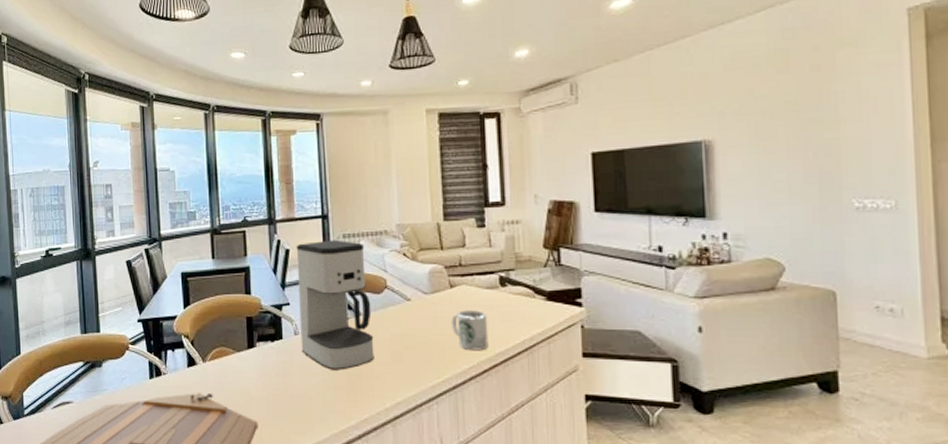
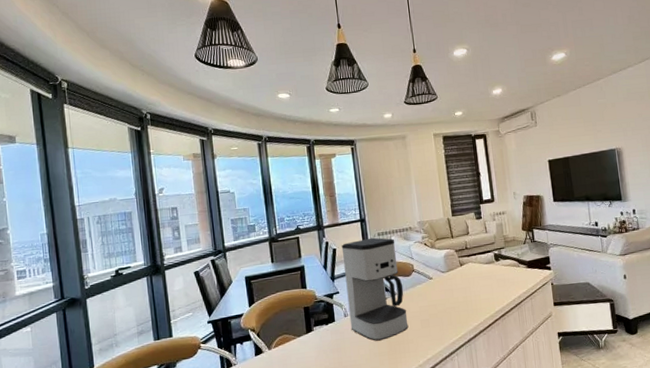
mug: present [452,310,489,351] -> none [463,280,491,312]

